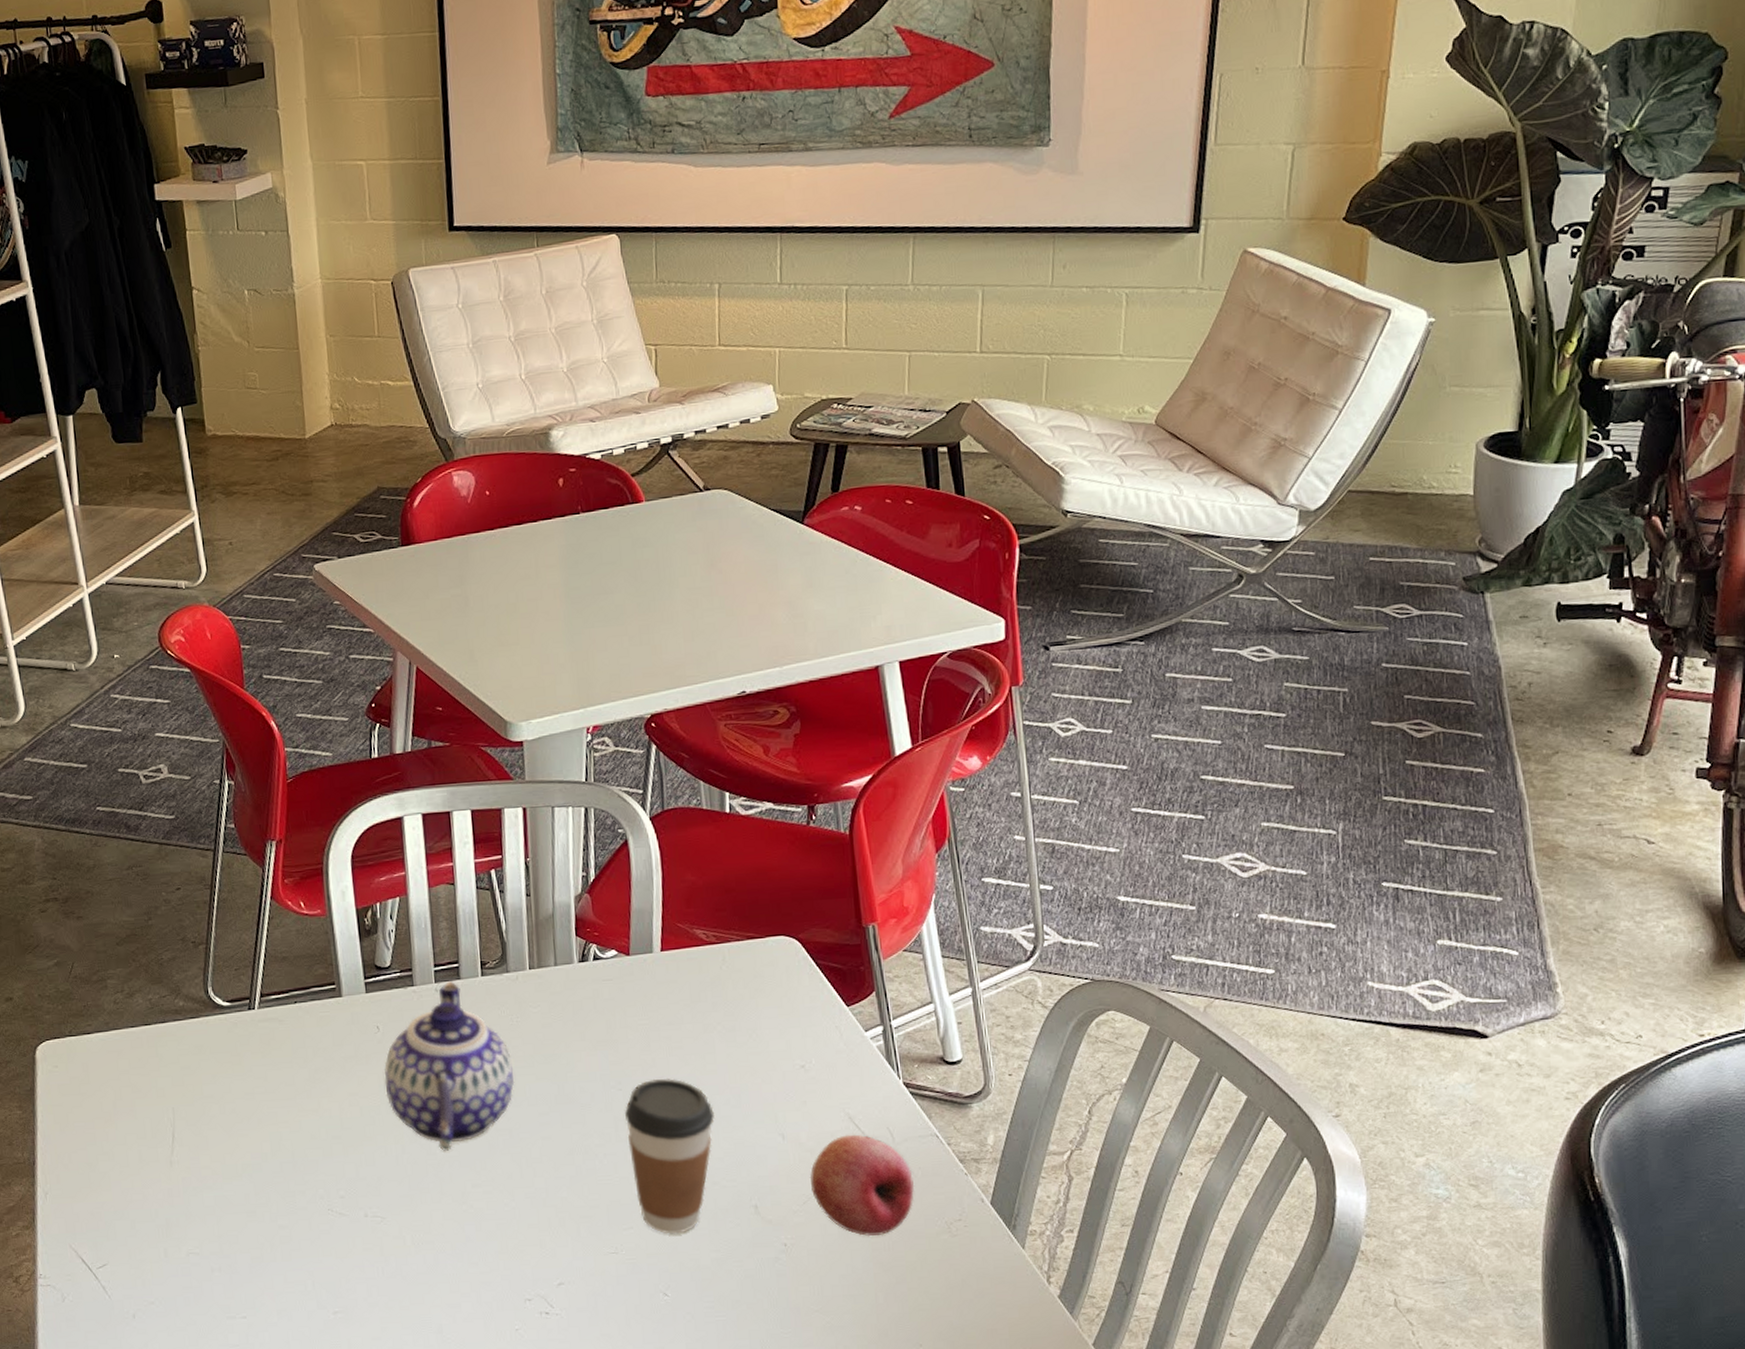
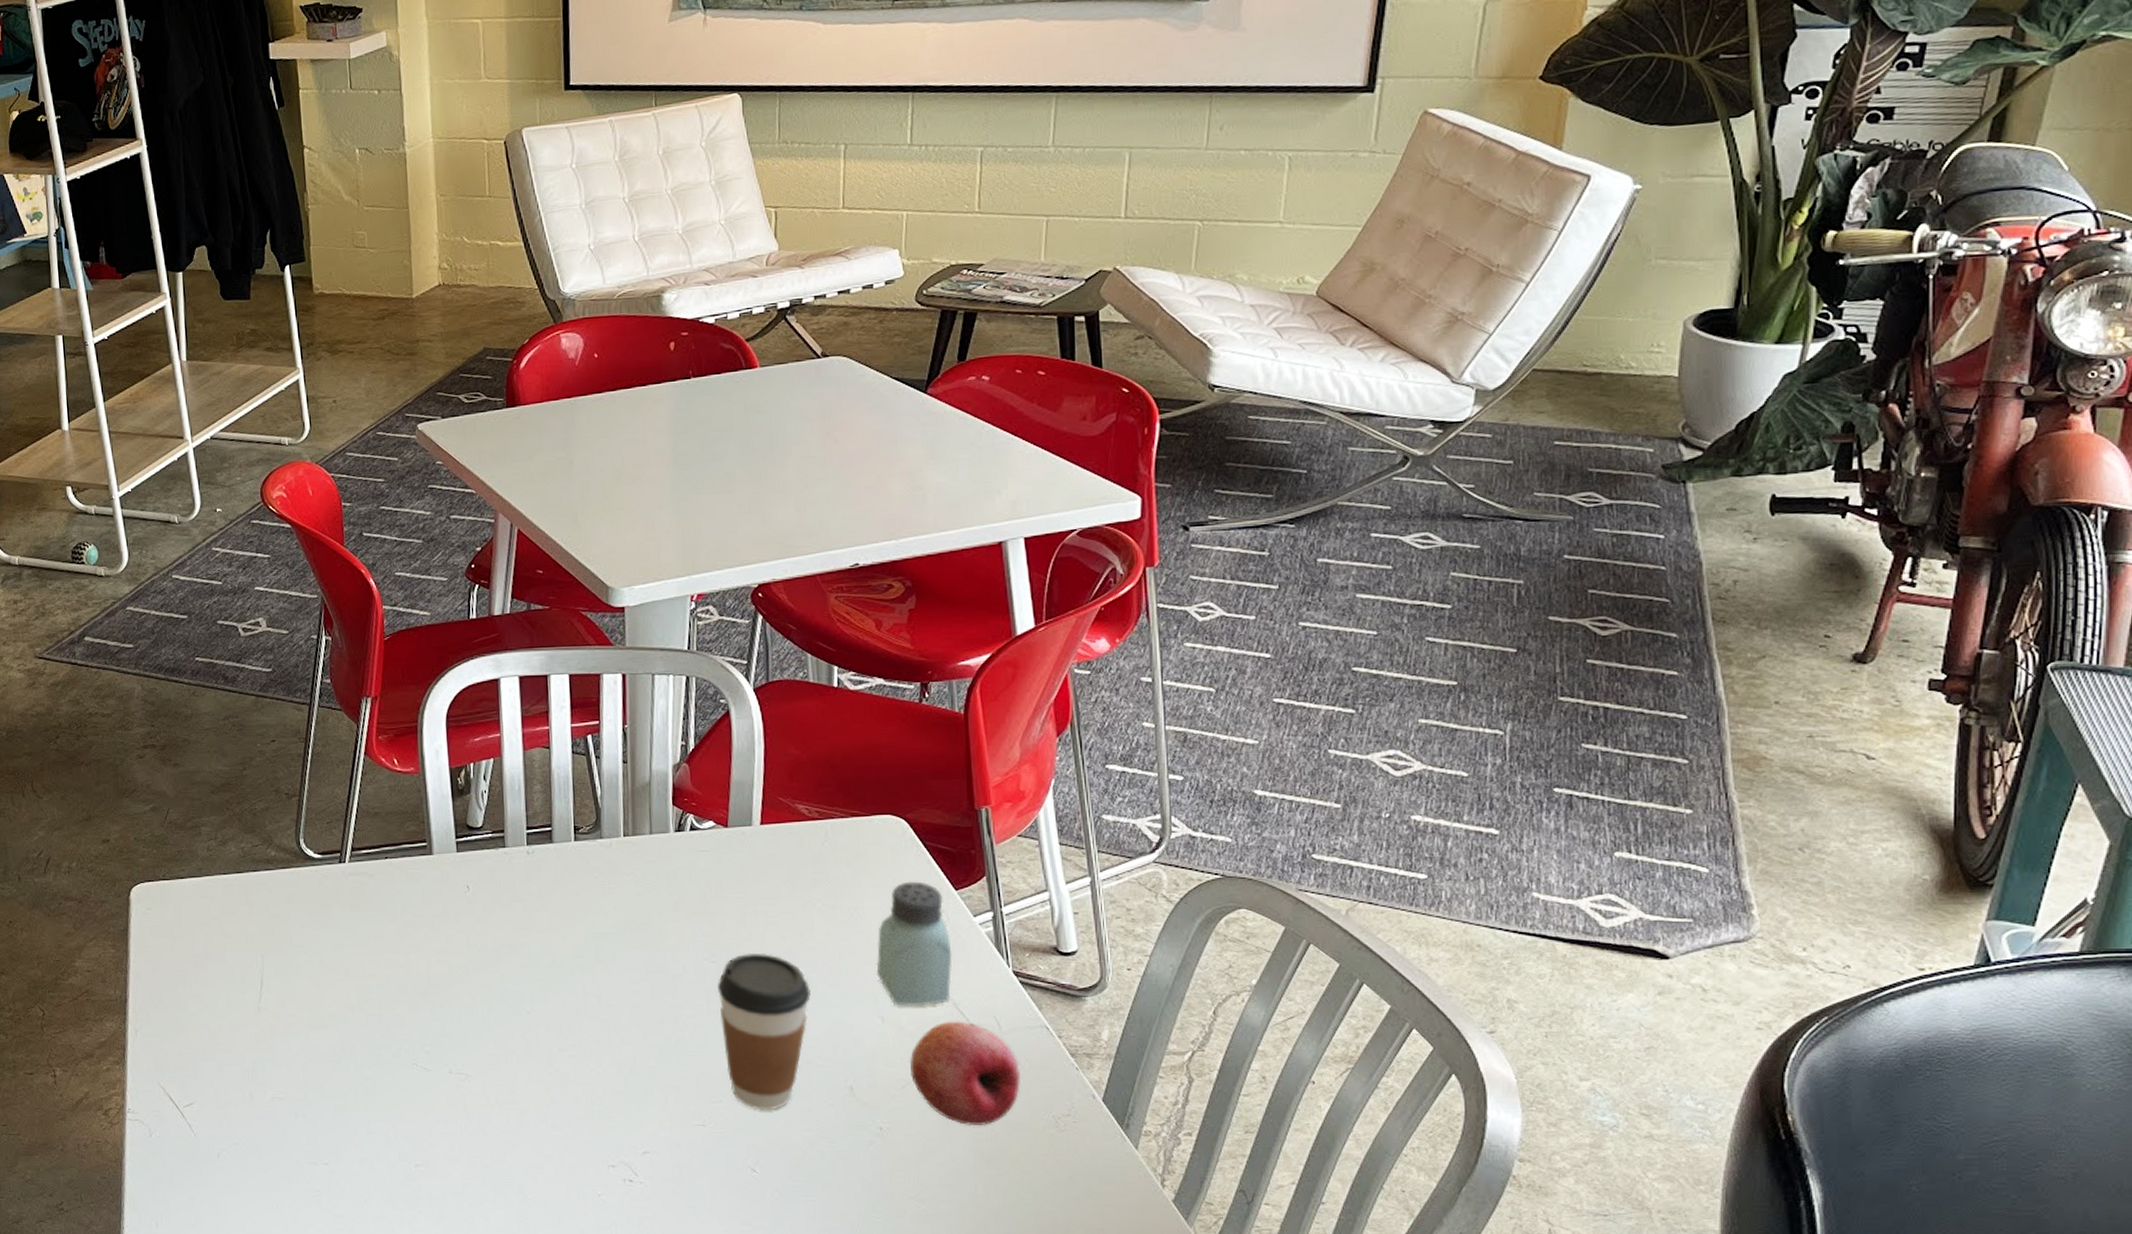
teapot: present [384,980,515,1152] -> none [473,843,605,1014]
saltshaker: none [775,1000,847,1123] -> present [876,881,952,1006]

